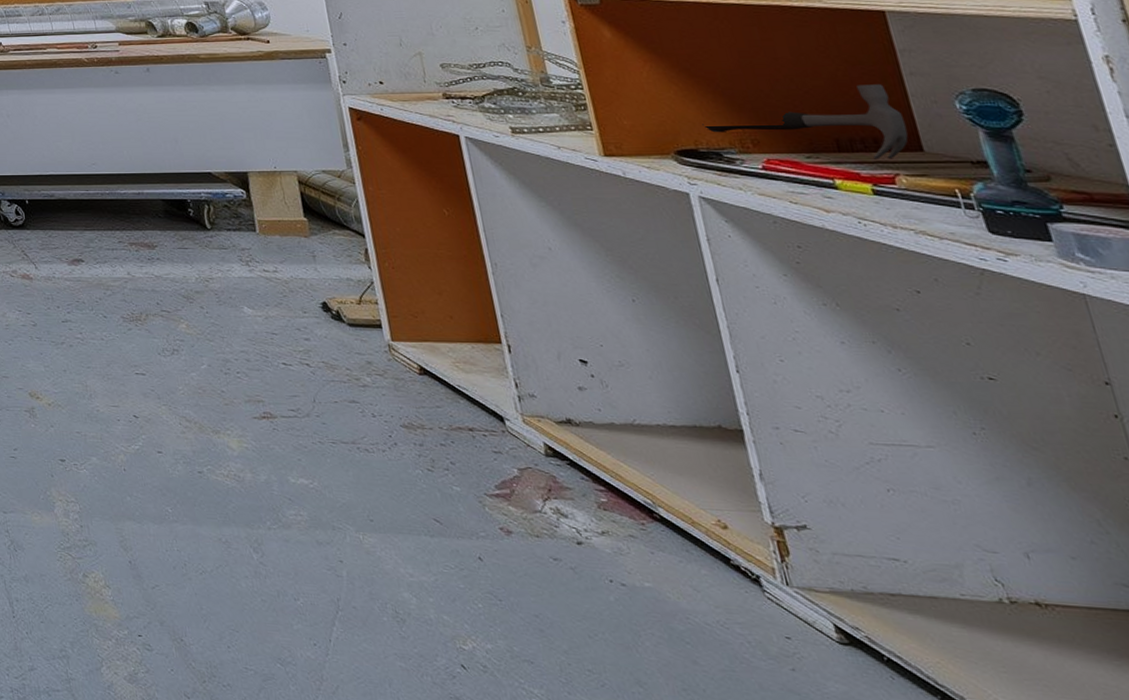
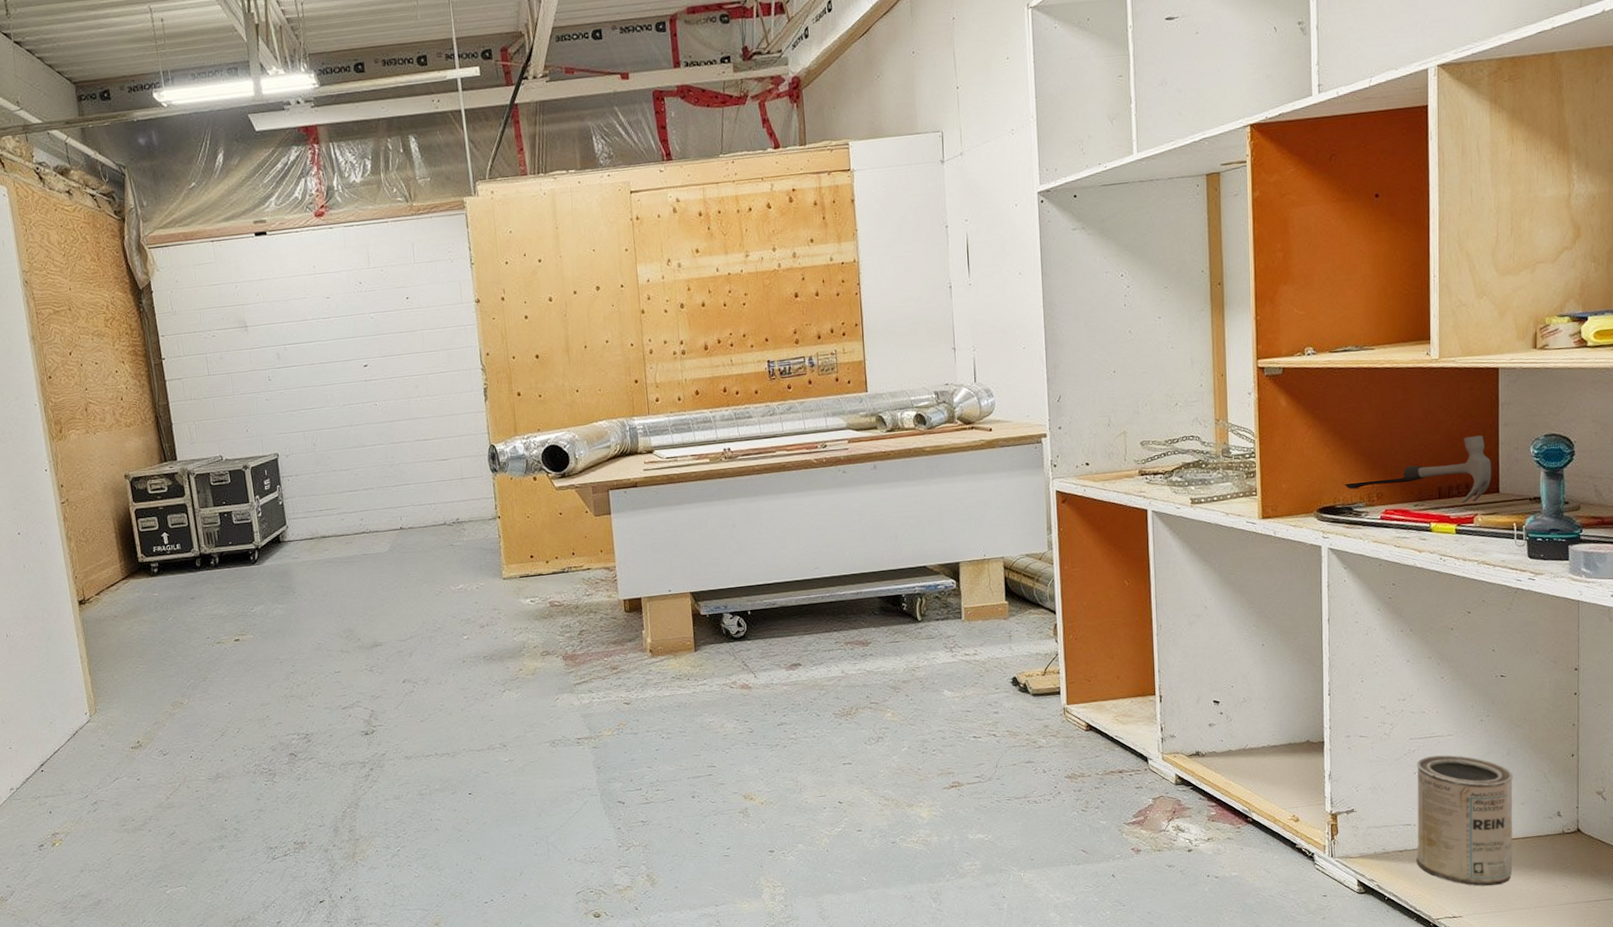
paint can: none [887,471,1084,672] -> present [1416,755,1513,887]

